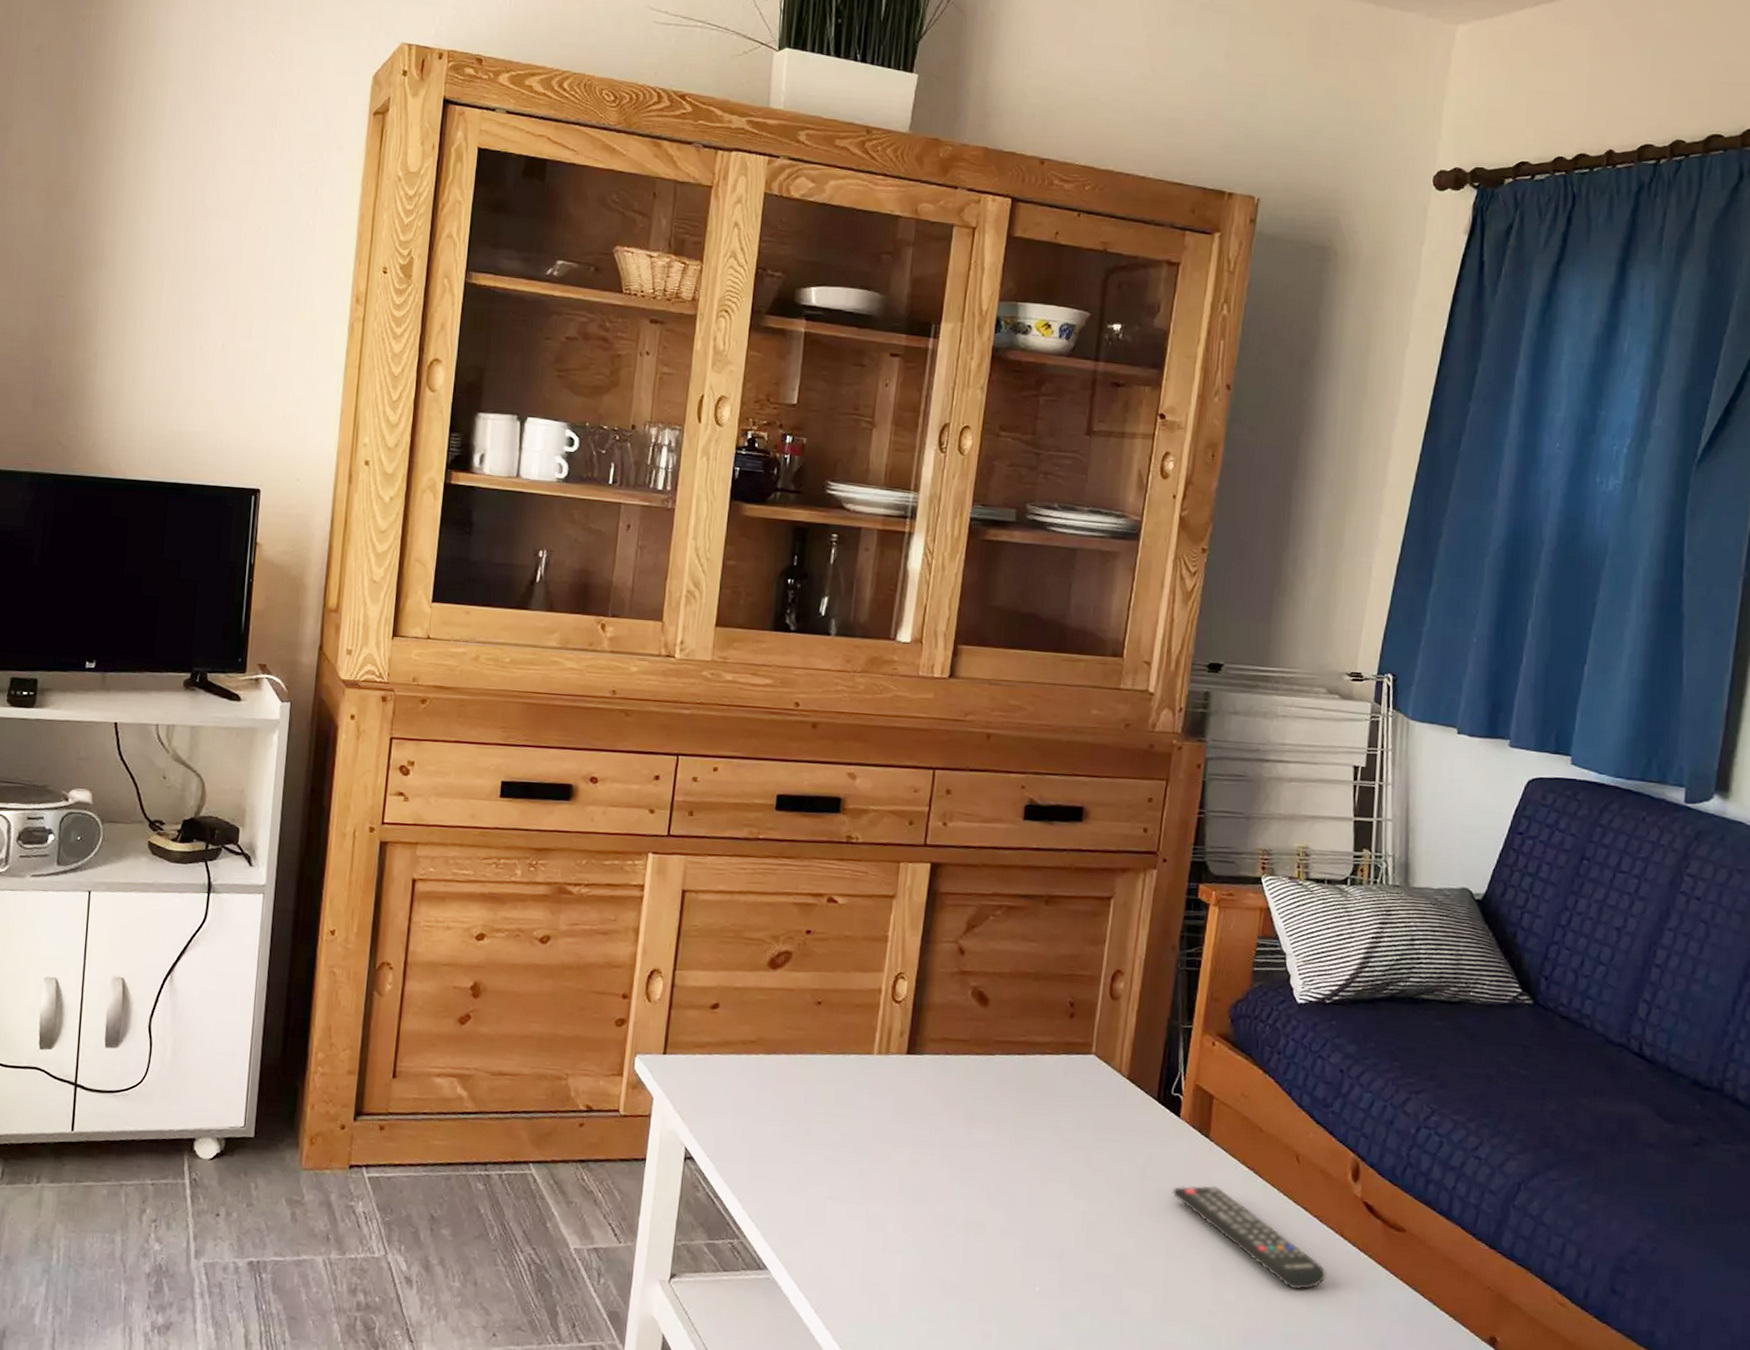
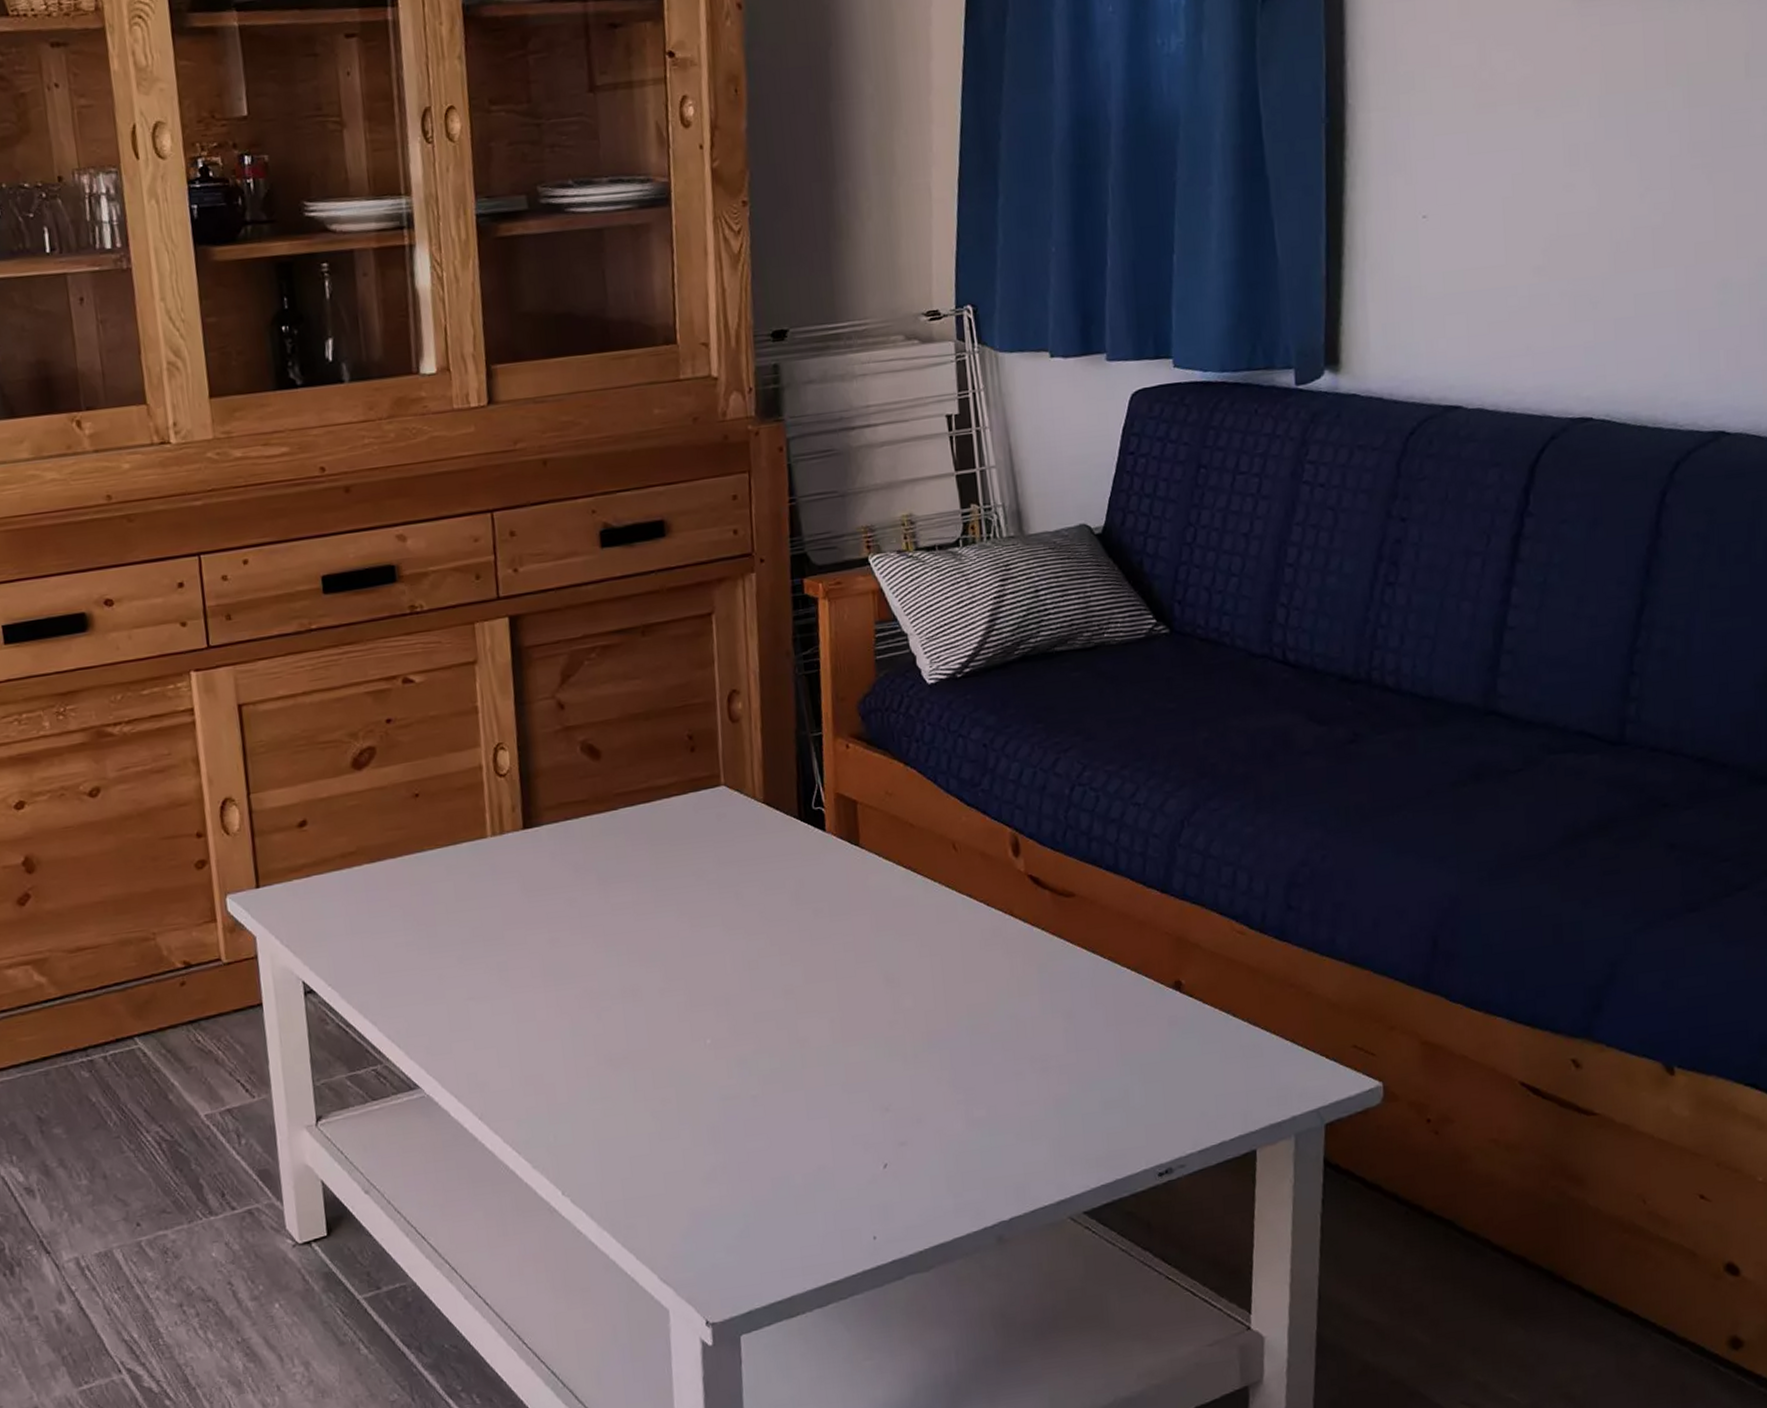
remote control: present [1173,1185,1327,1290] -> none [831,894,1003,981]

